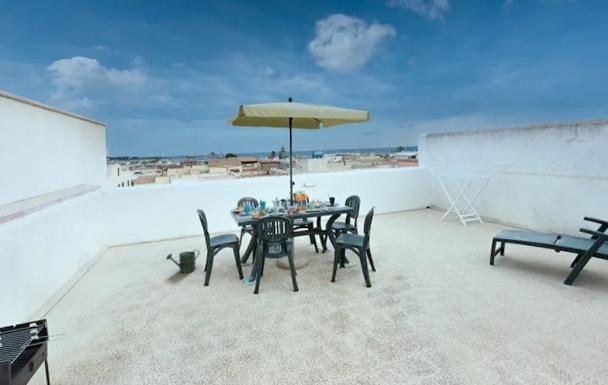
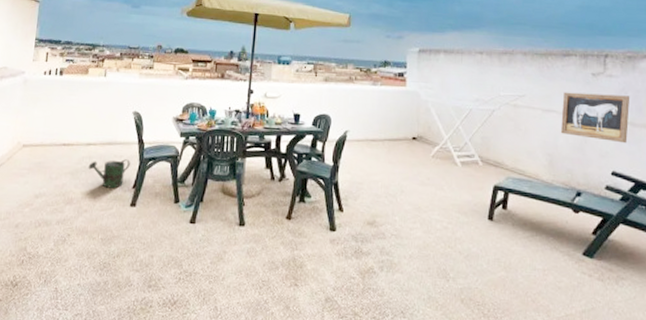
wall art: none [543,155,597,194] -> present [560,92,630,144]

